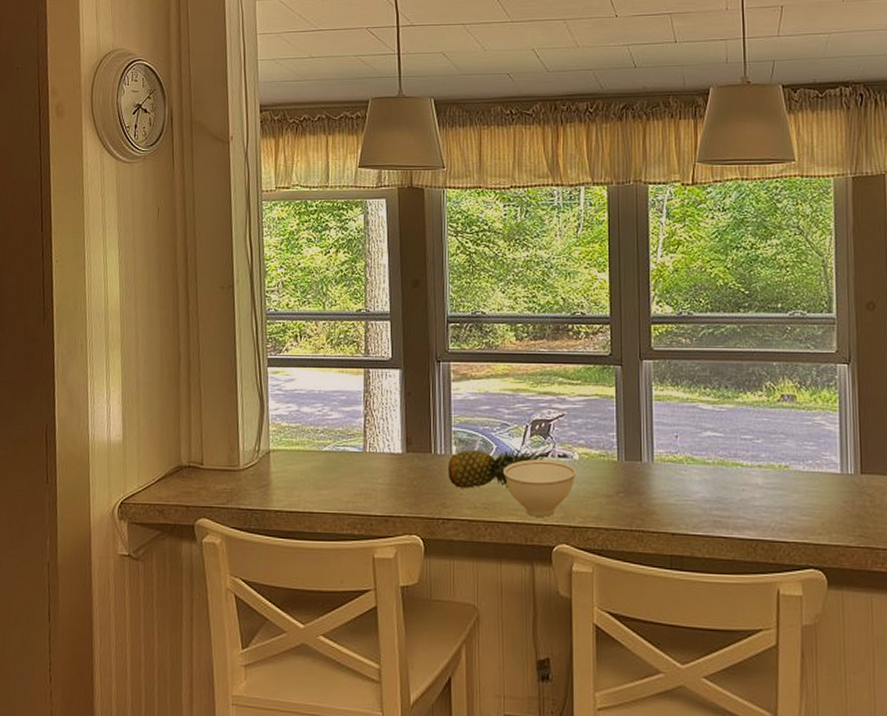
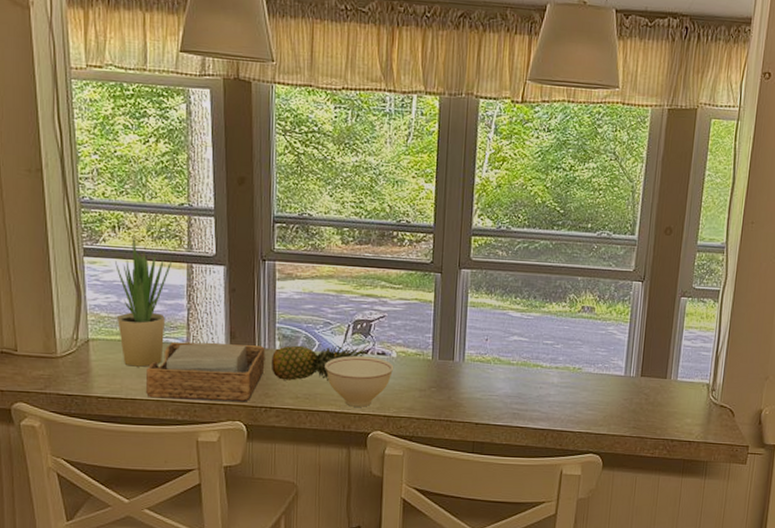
potted plant: none [296,344,351,478] -> present [115,236,173,367]
napkin holder: none [323,449,442,514] -> present [146,341,266,402]

